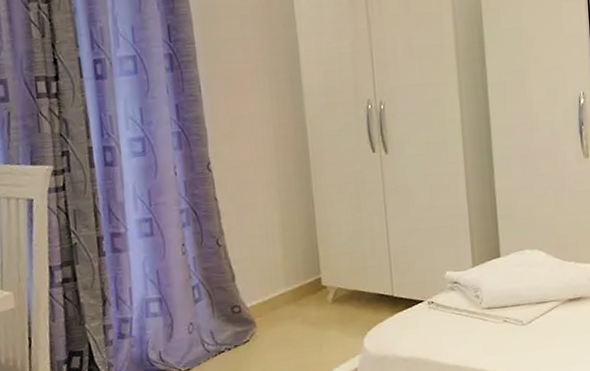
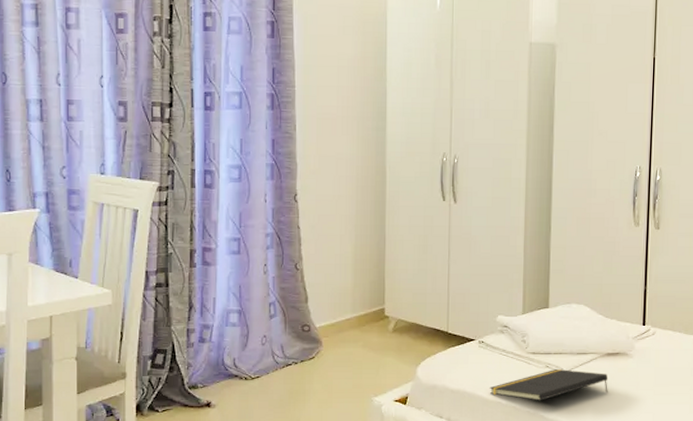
notepad: none [445,321,574,360] -> present [489,368,608,401]

